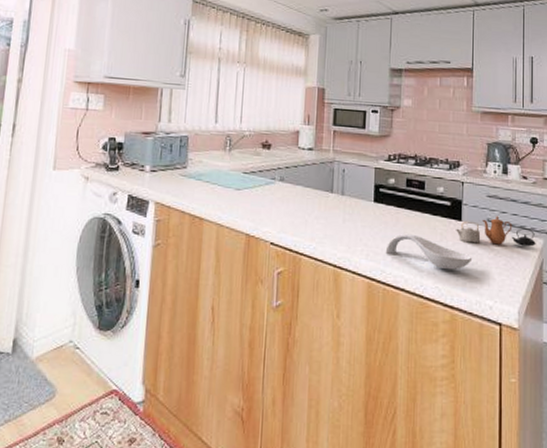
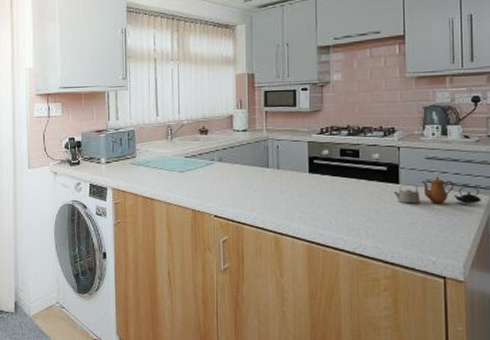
spoon rest: present [385,233,473,270] -> none [323,199,413,230]

